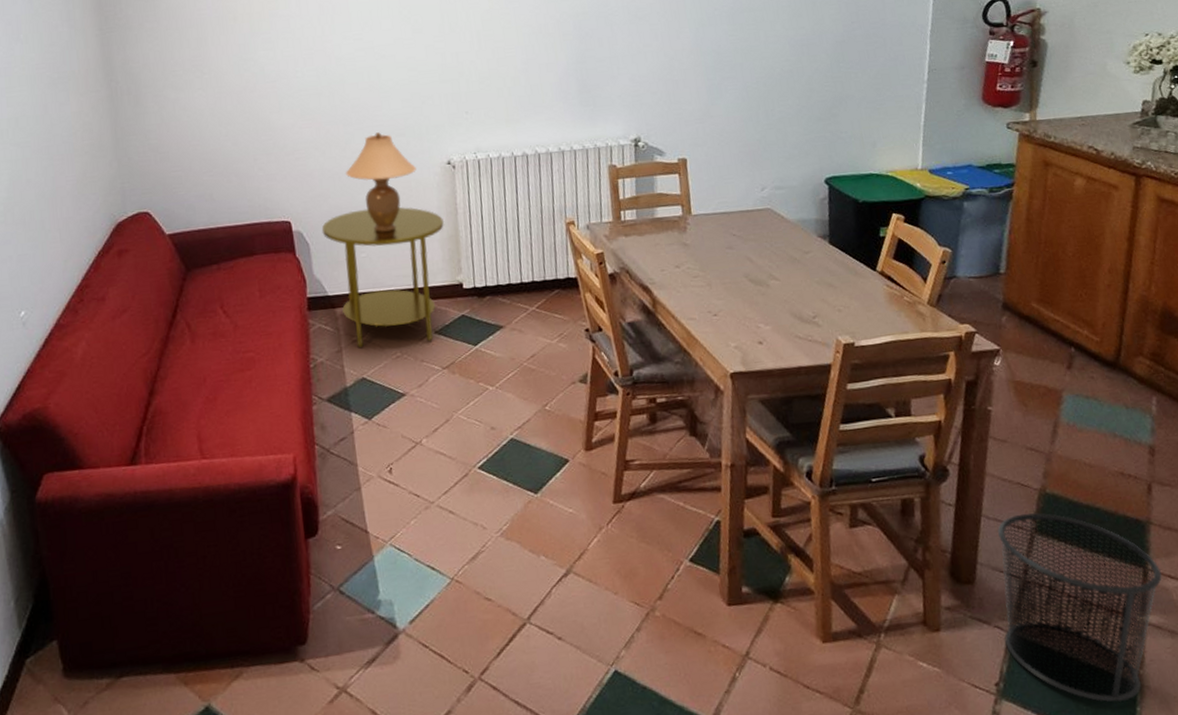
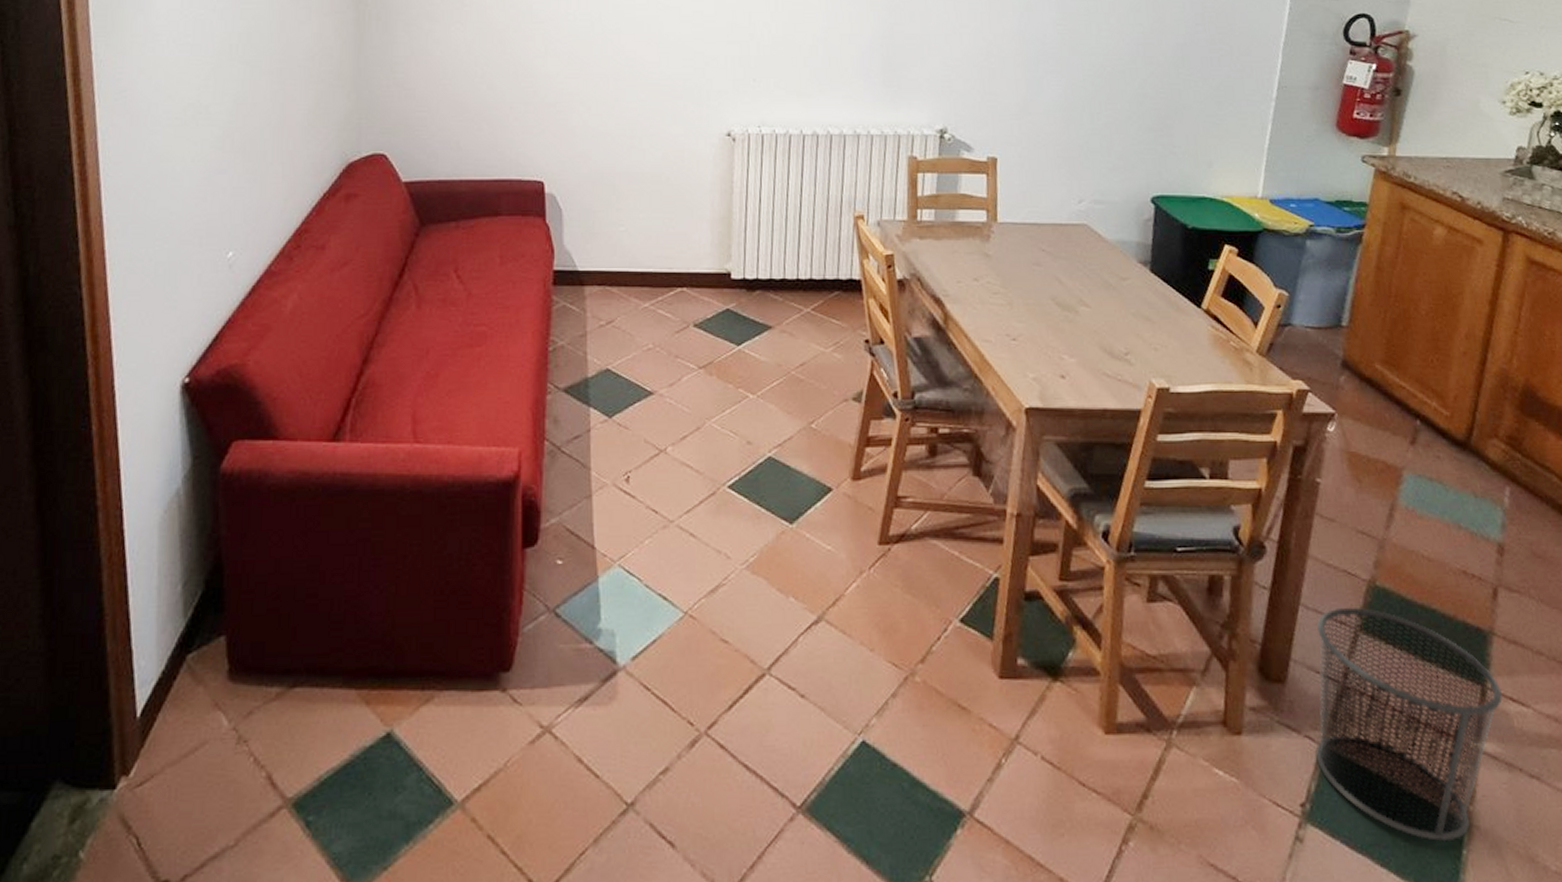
side table: present [321,207,445,348] -> none [578,177,718,335]
table lamp: present [345,132,416,233] -> none [610,92,691,206]

